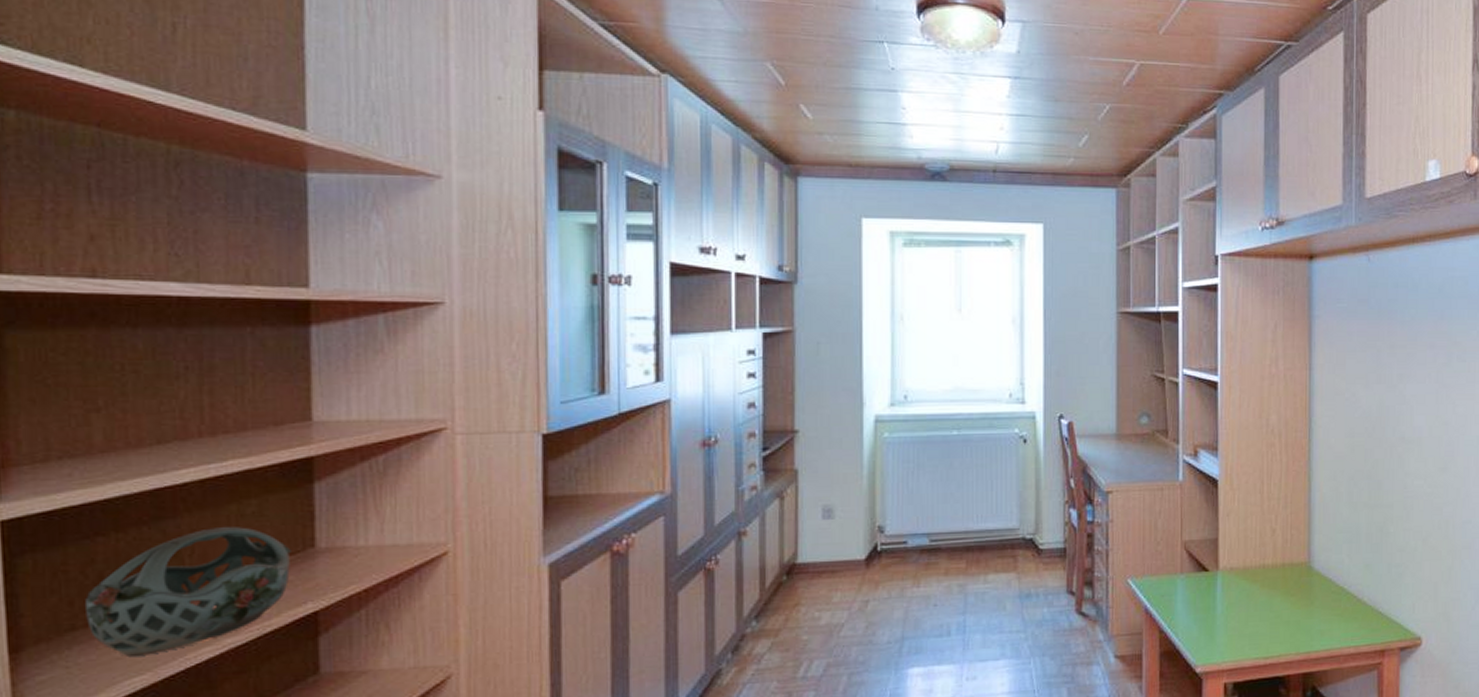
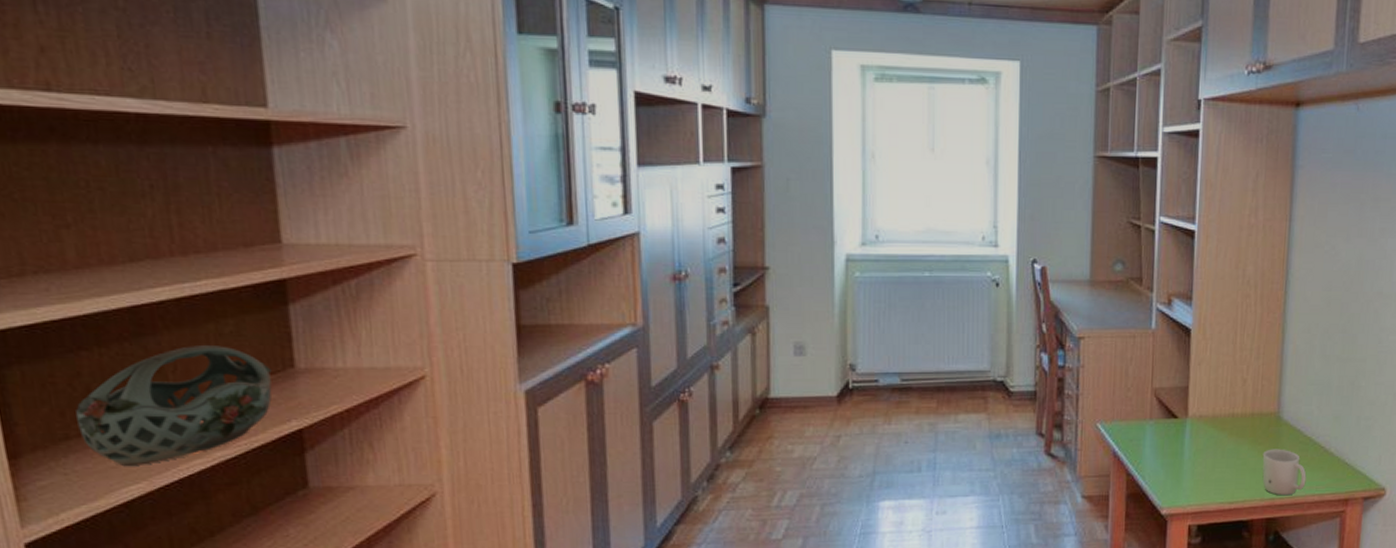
mug: none [1295,599,1341,649] -> present [1262,449,1307,496]

